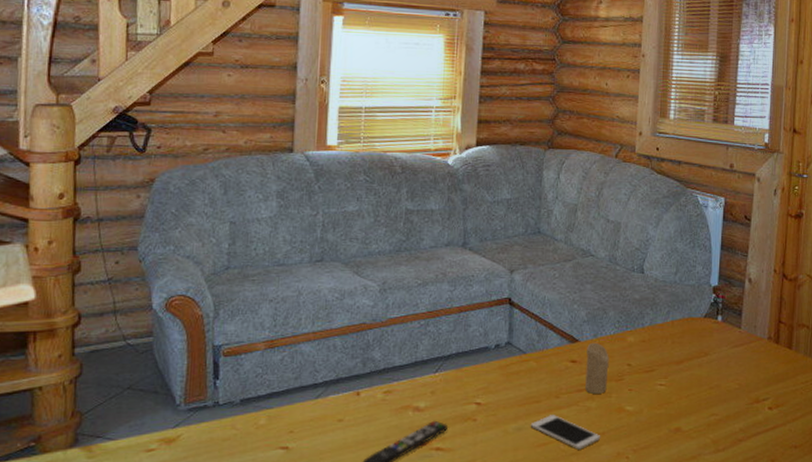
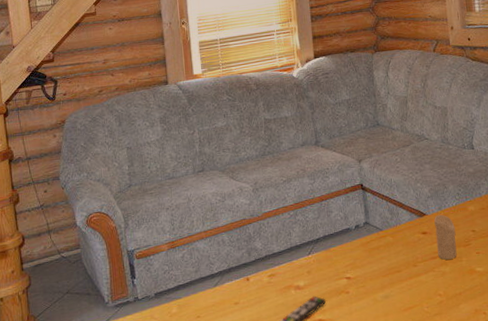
cell phone: present [530,415,601,450] -> none [395,281,459,310]

